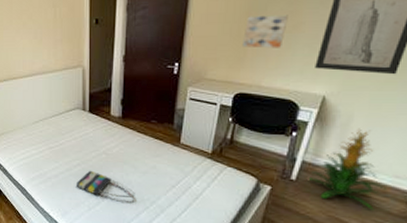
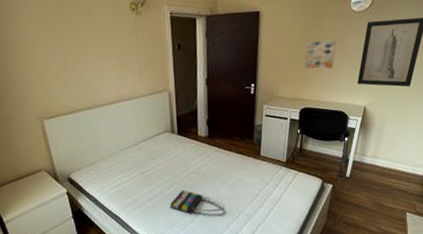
indoor plant: present [309,128,386,210] -> none [359,130,409,193]

